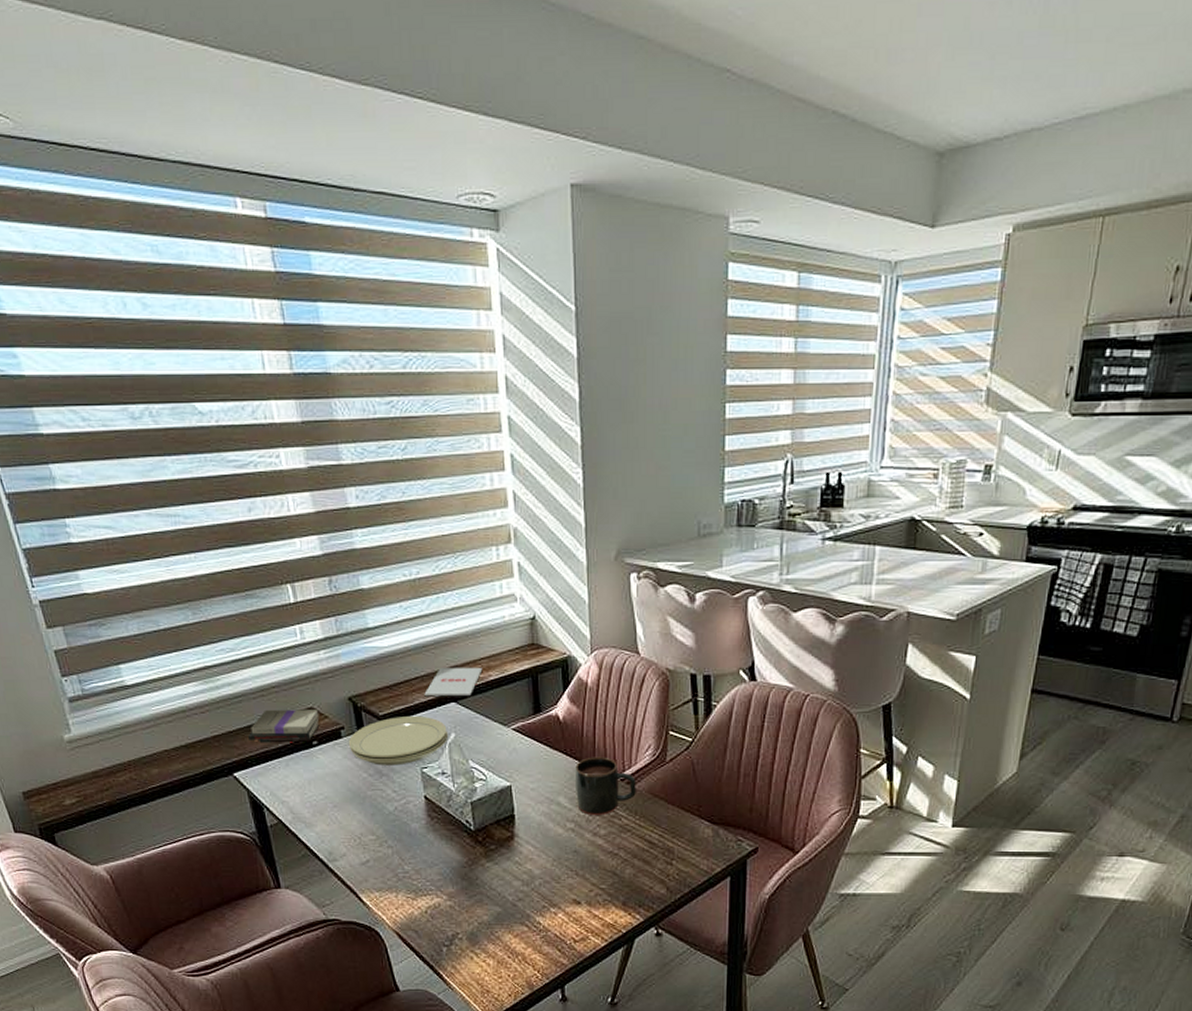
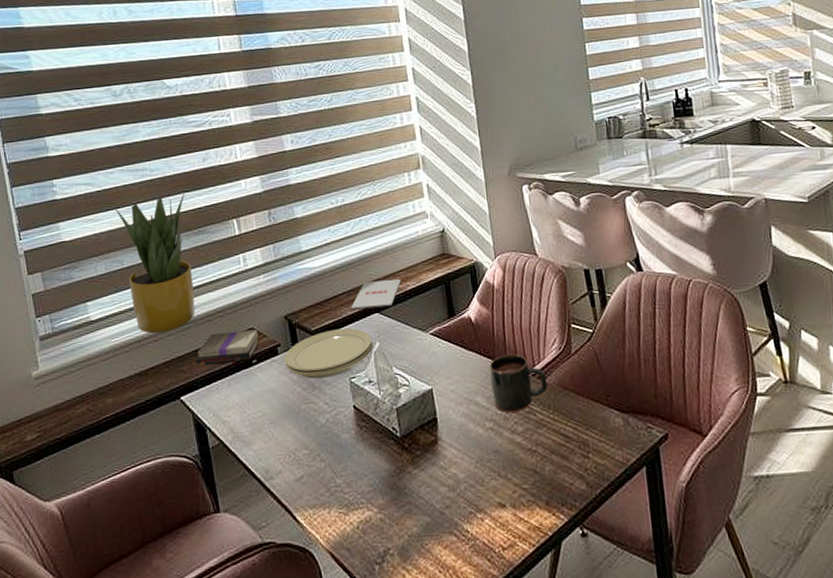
planter: none [142,545,246,705] -> present [113,190,195,334]

